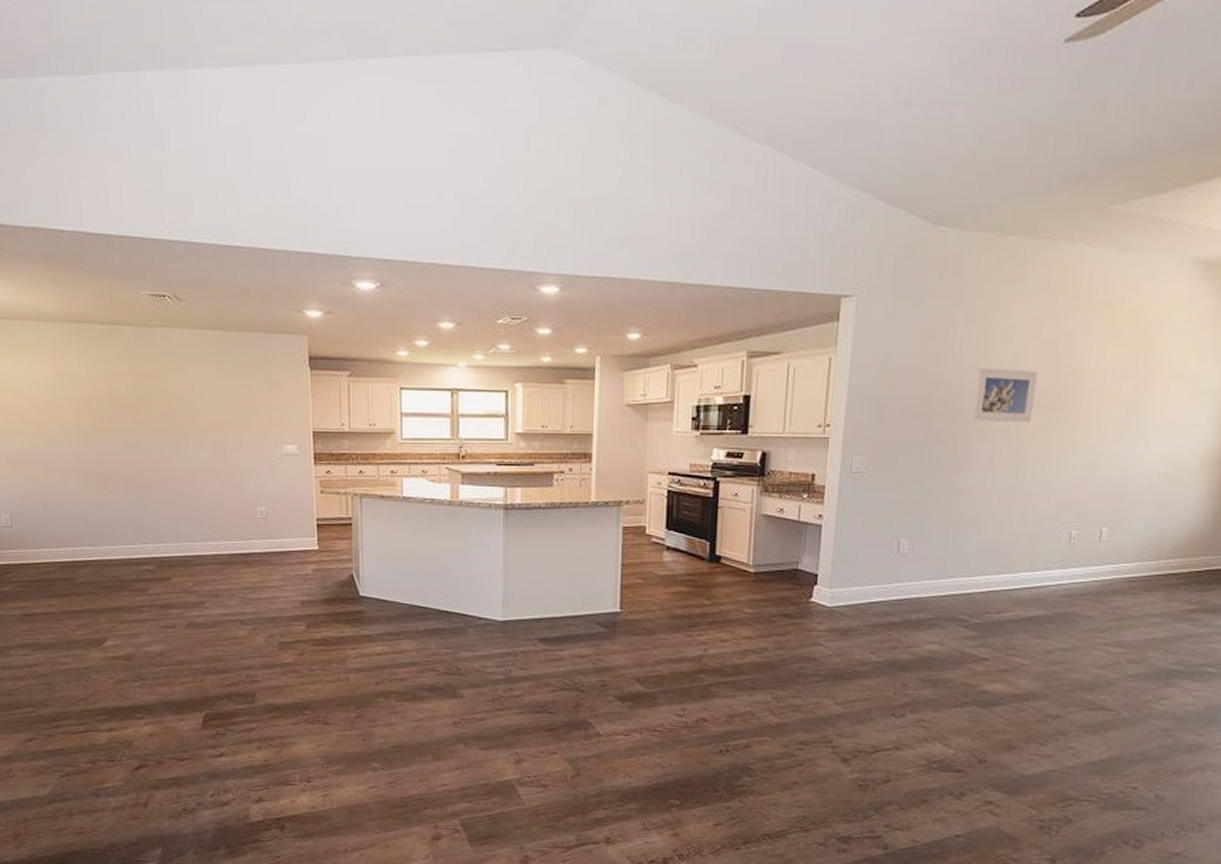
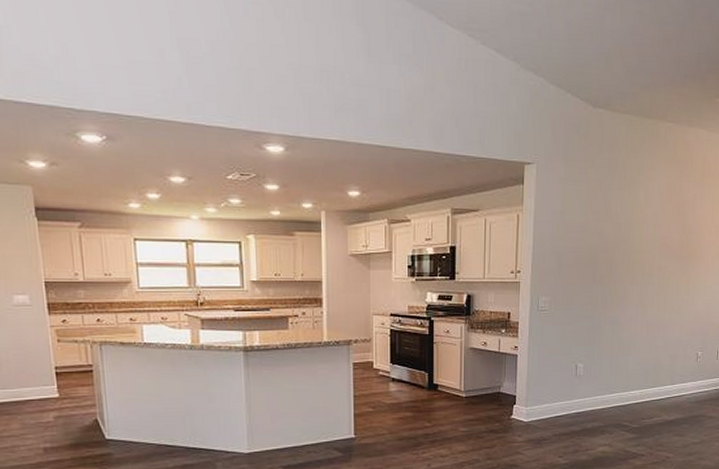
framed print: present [973,367,1039,424] -> none [627,224,672,269]

